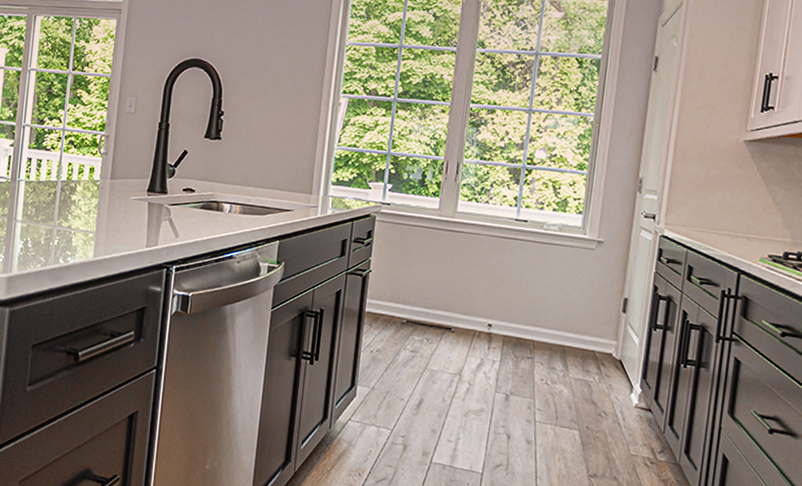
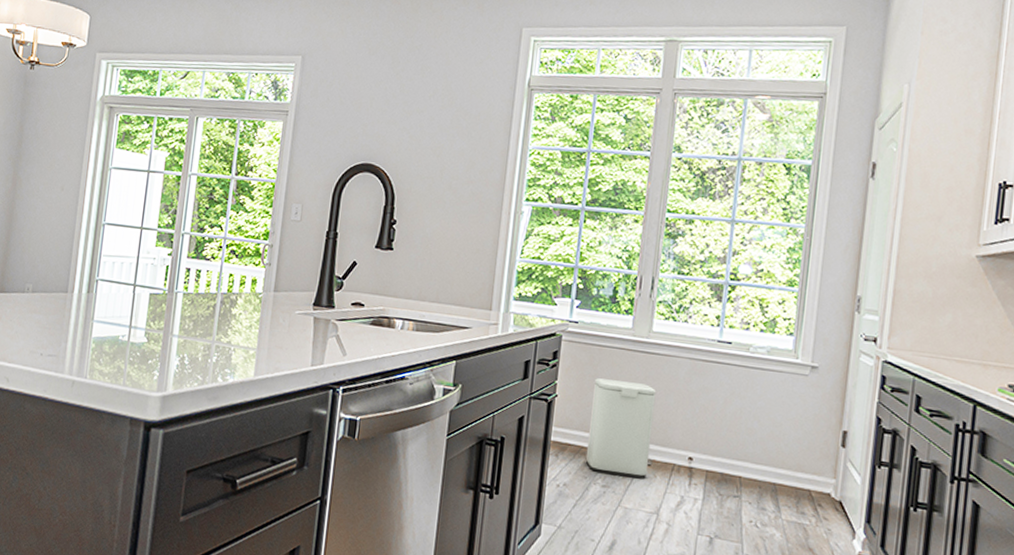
pedal bin: none [396,254,460,344] -> present [585,378,656,479]

